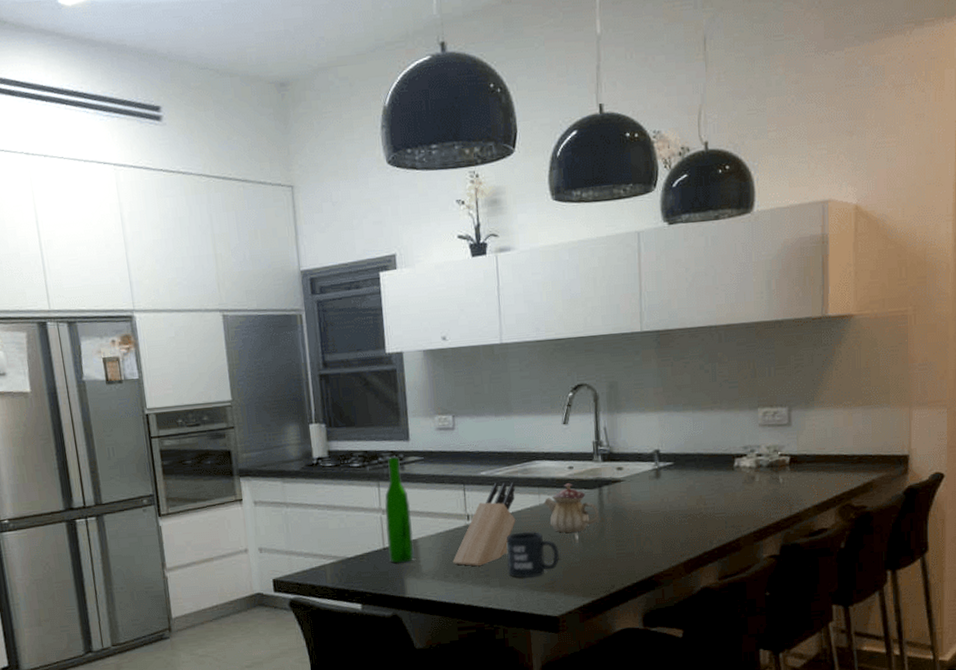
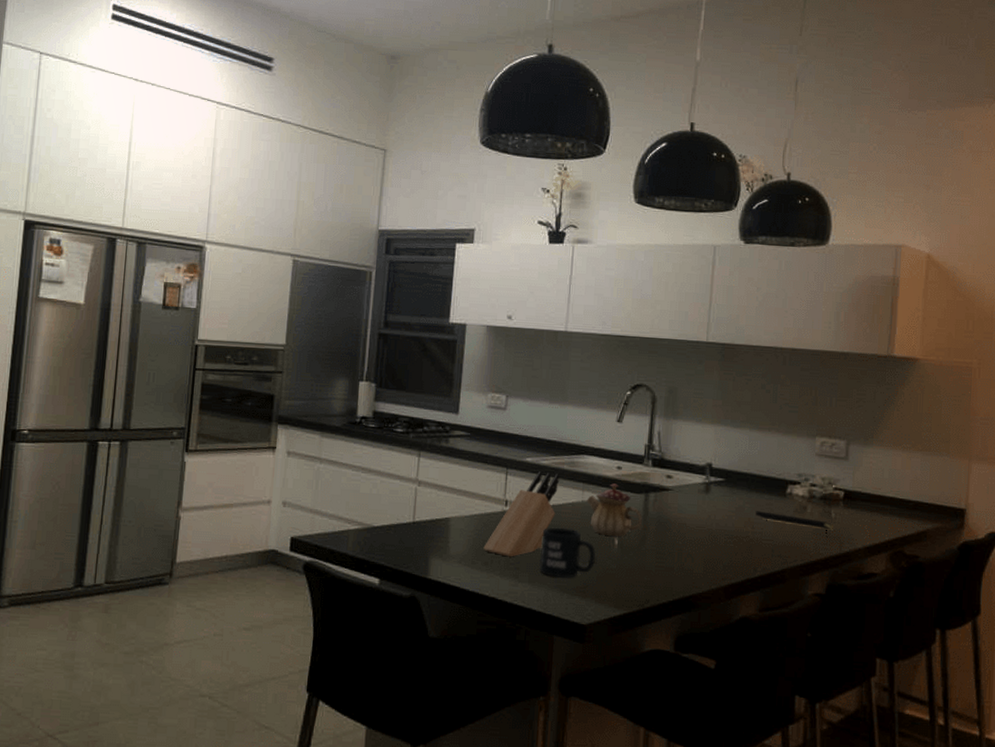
wine bottle: present [385,457,414,564] -> none [417,428,449,541]
notepad: none [706,487,782,500] -> present [756,511,833,535]

